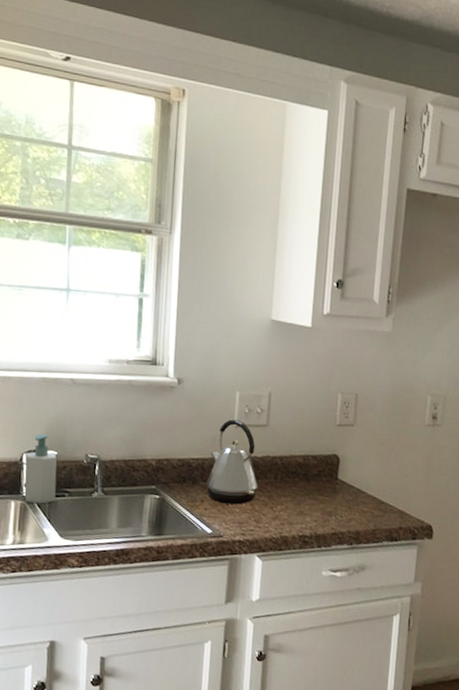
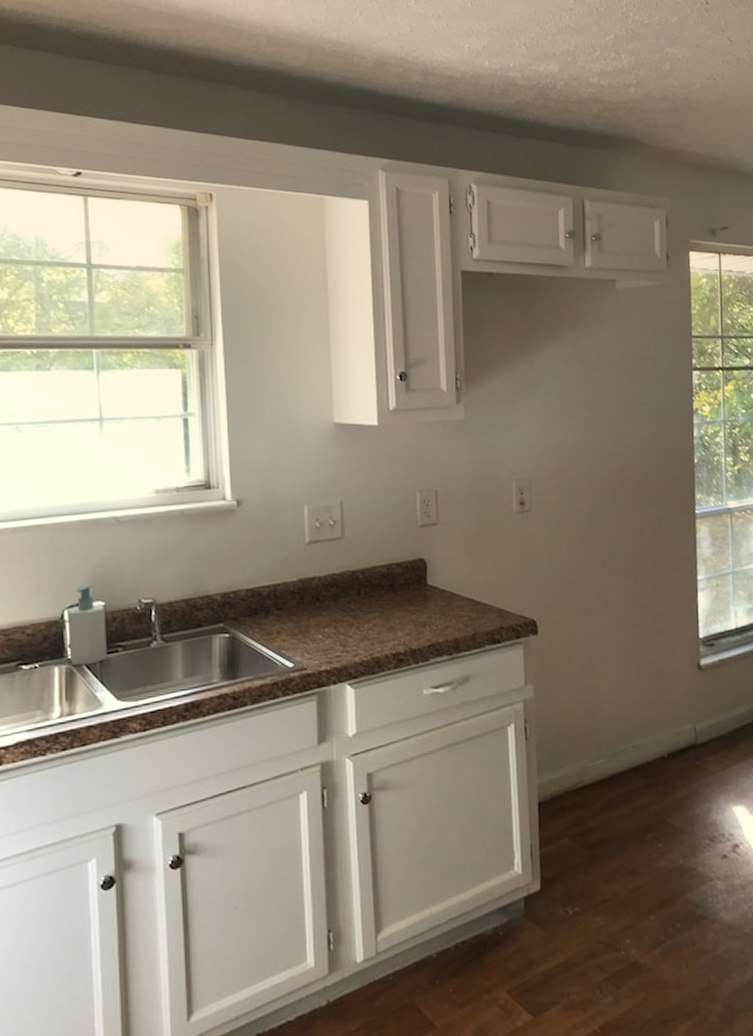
kettle: present [206,419,259,505] -> none [281,536,341,632]

